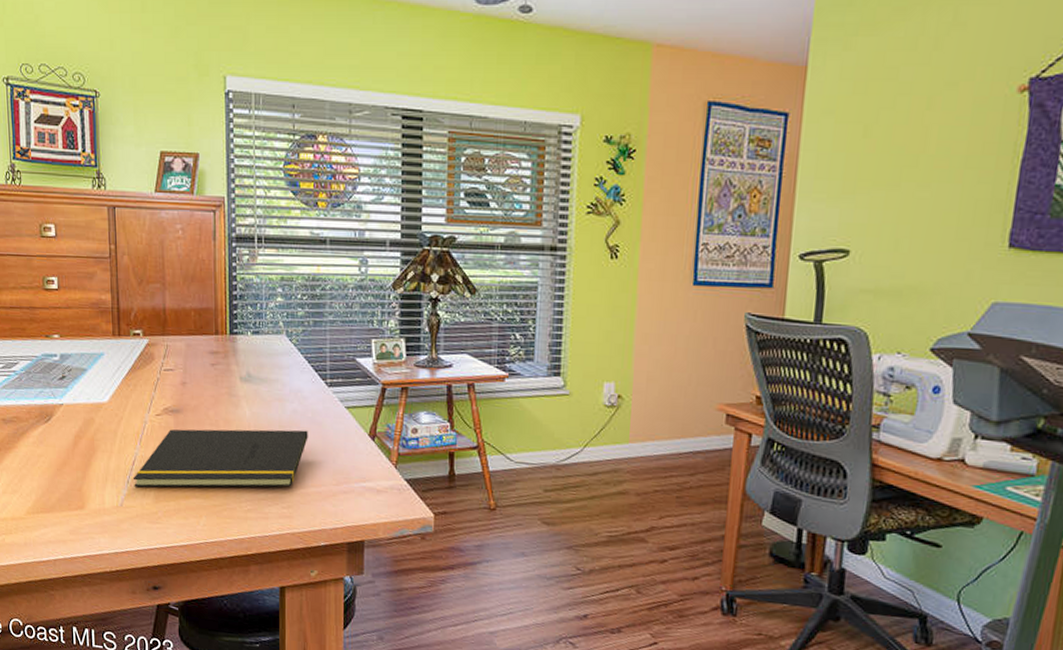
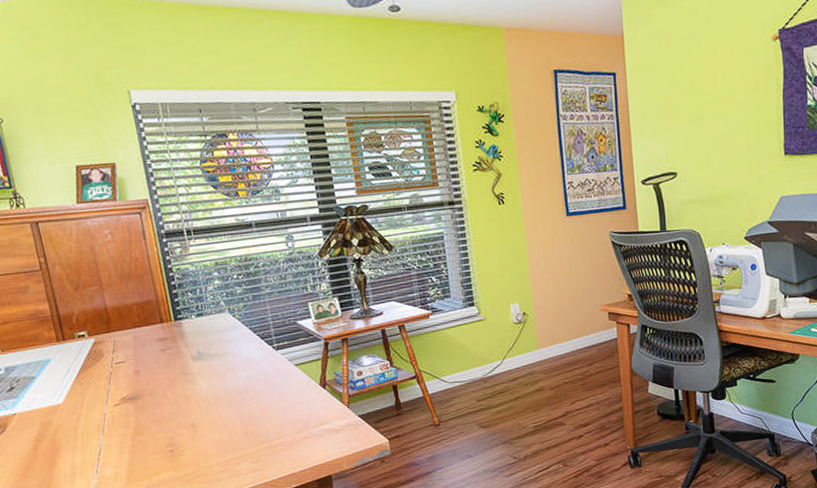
notepad: present [134,429,308,488] -> none [102,391,266,475]

